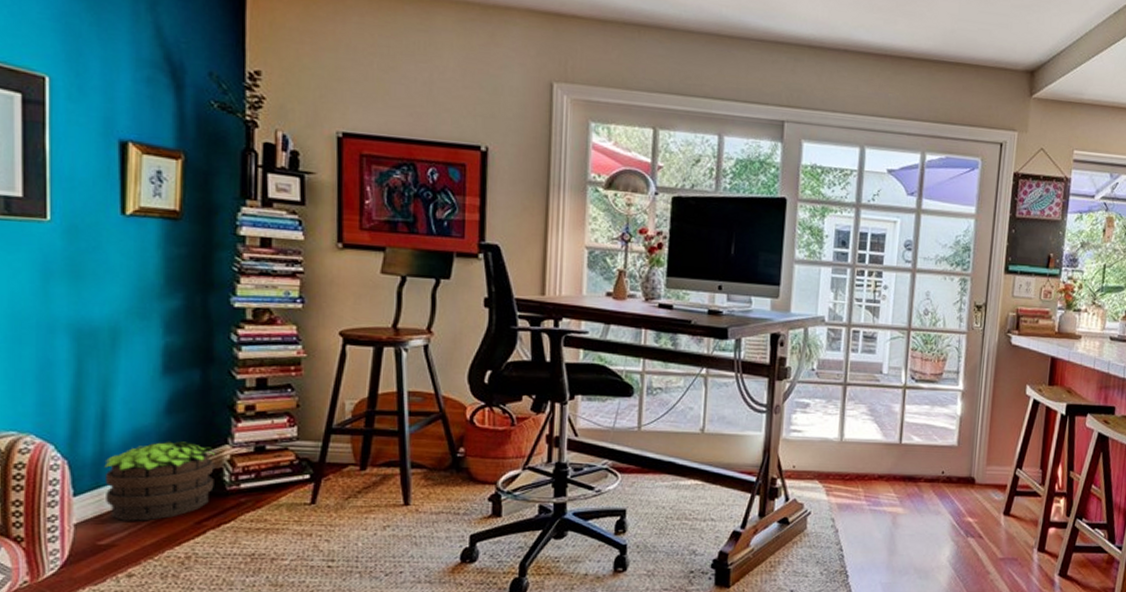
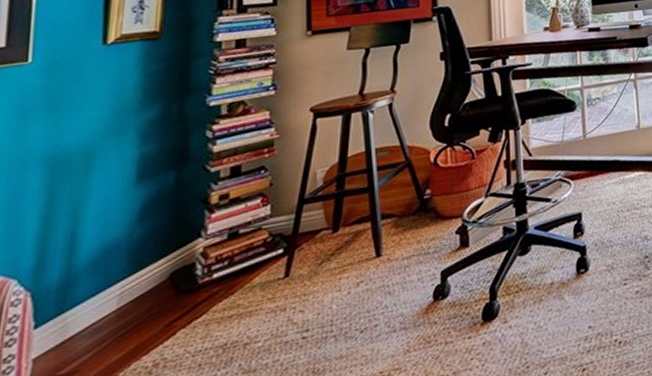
potted plant: present [104,441,215,521] -> none [69,244,187,343]

